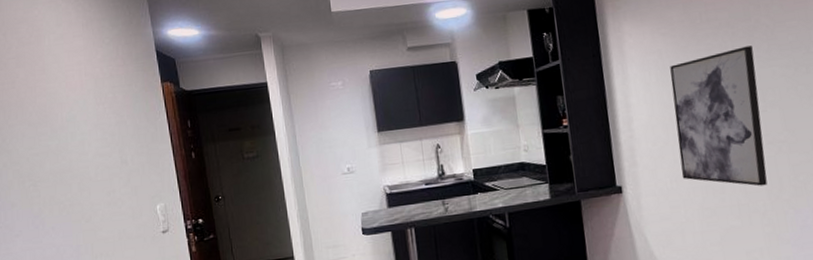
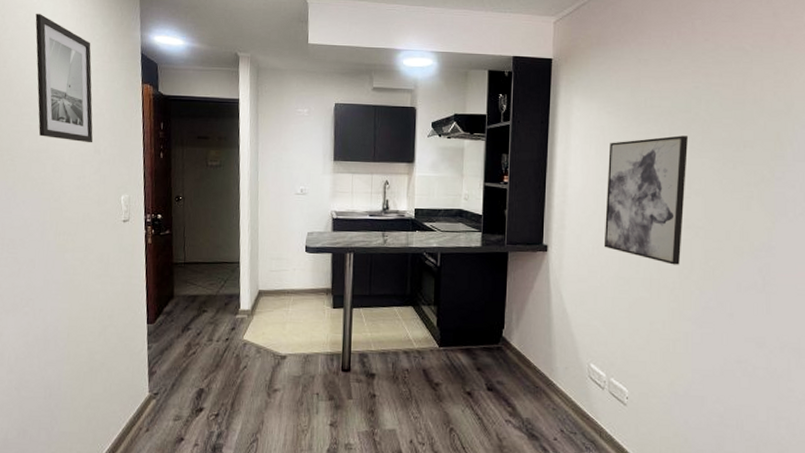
wall art: none [38,26,119,156] -> present [35,14,94,143]

